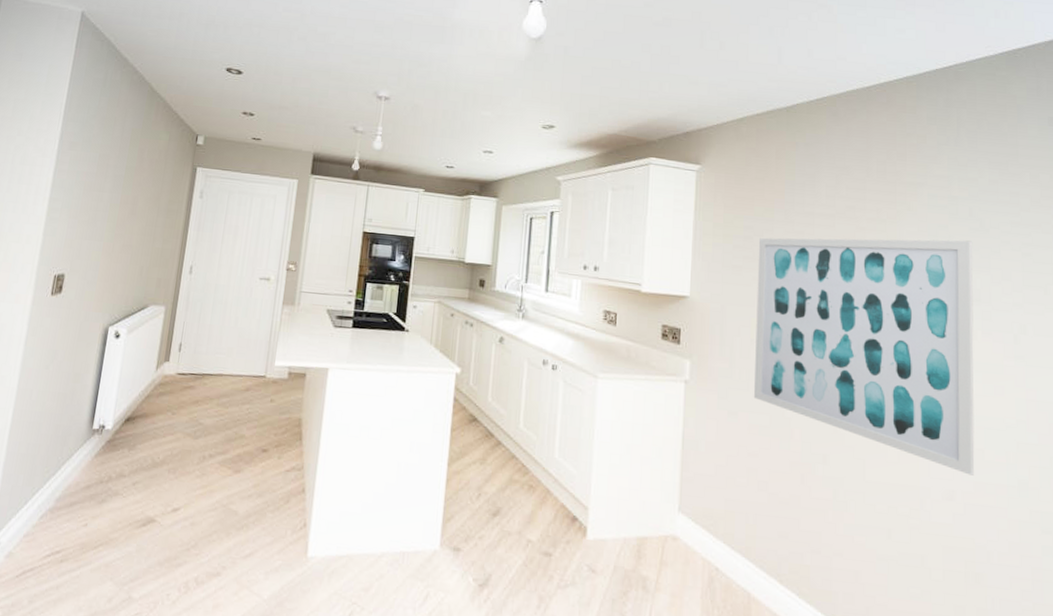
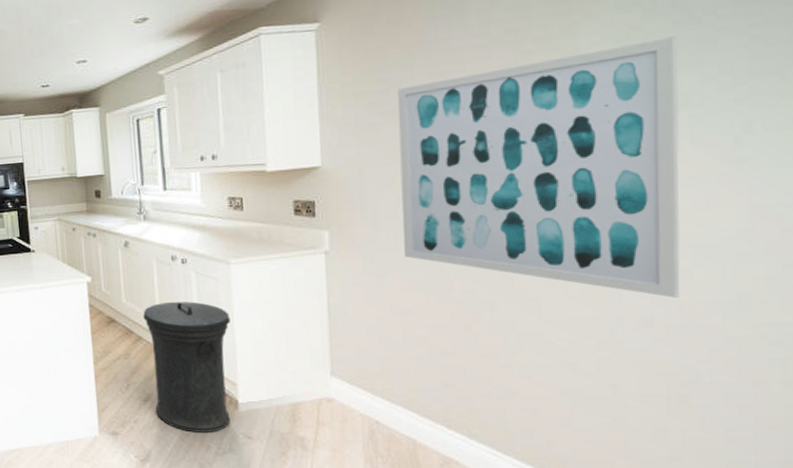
trash can: none [503,408,591,561] -> present [143,301,230,433]

